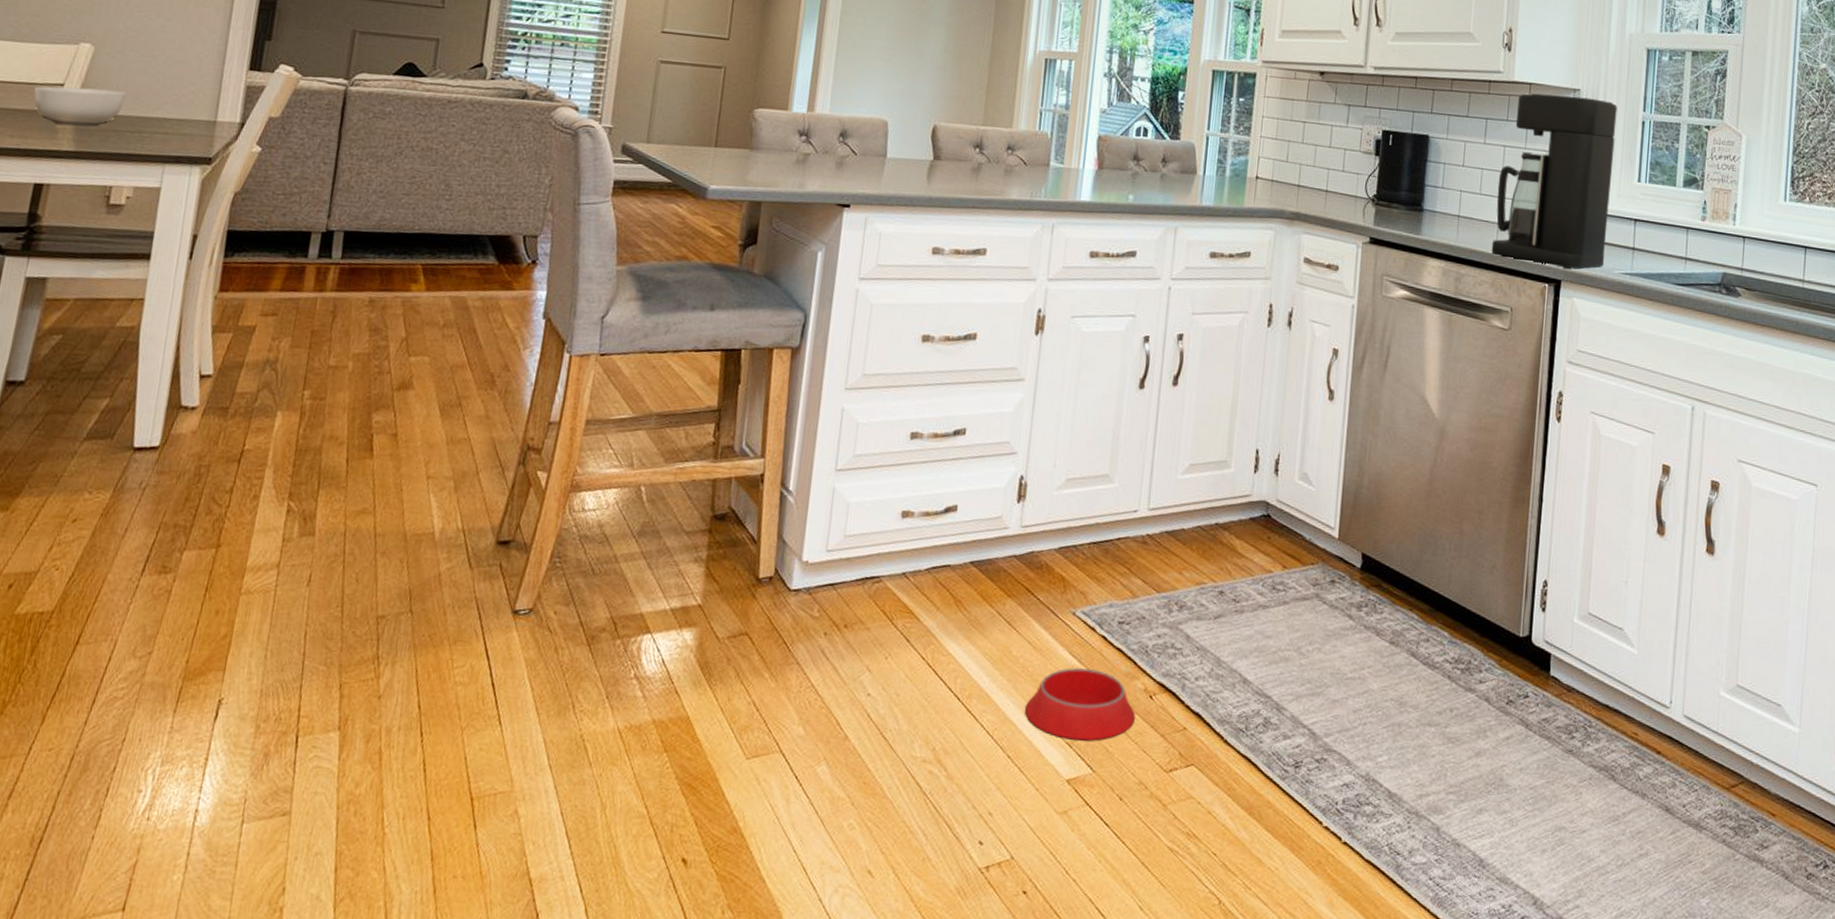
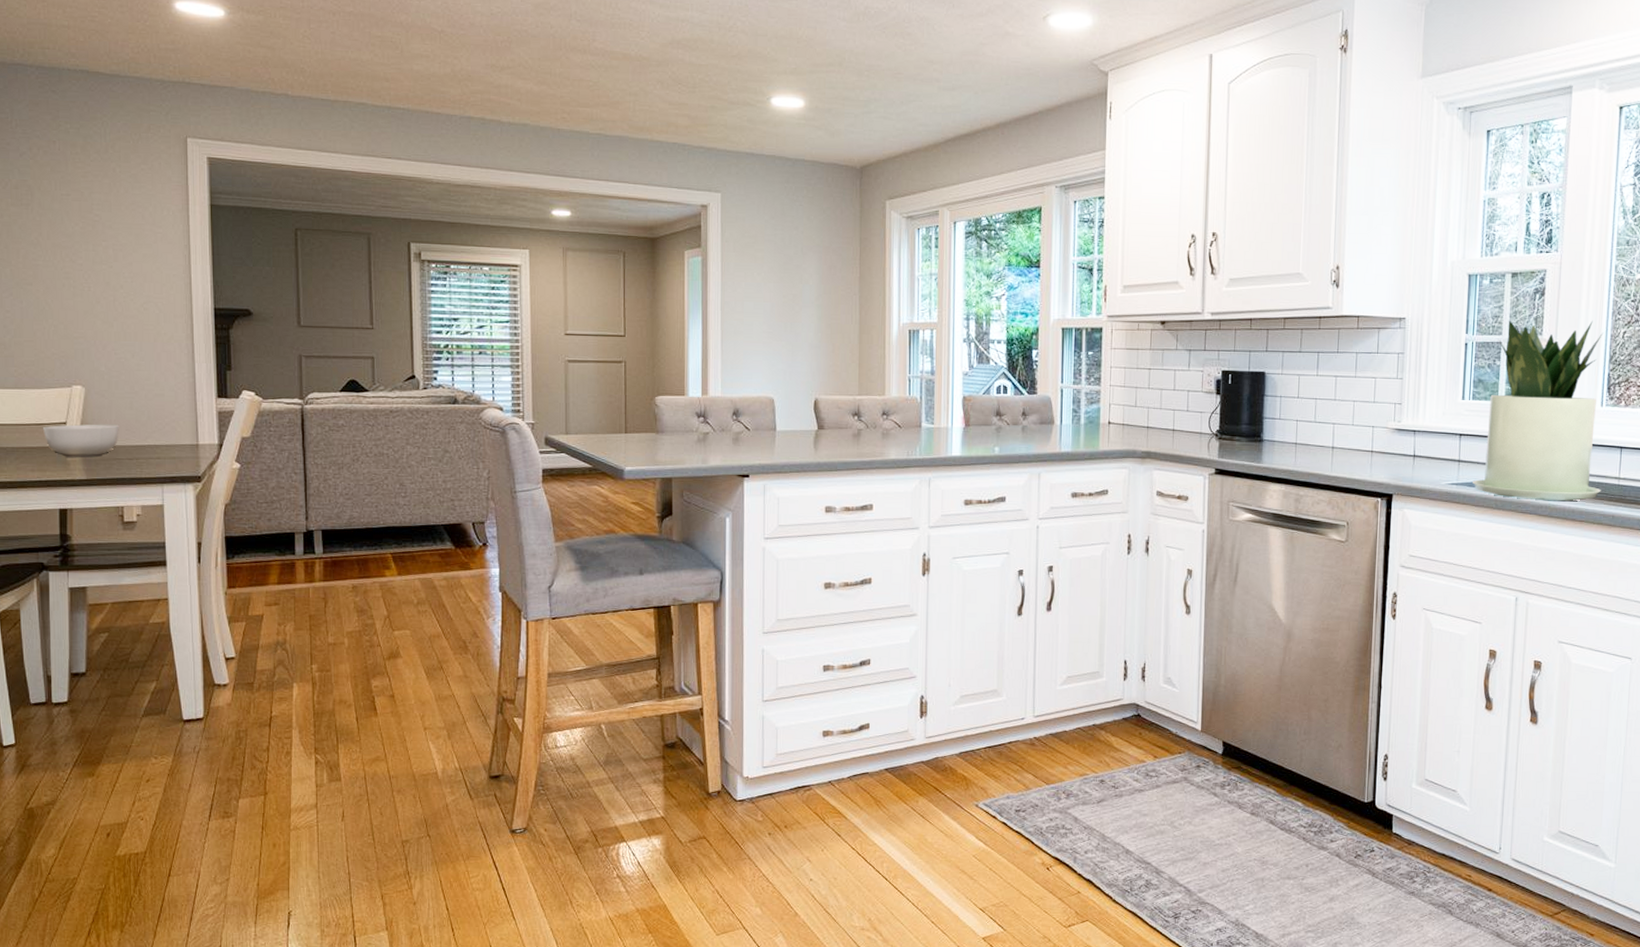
pet bowl: present [1025,668,1135,741] -> none [943,849,1036,906]
coffee maker: present [1491,93,1617,269] -> none [1327,325,1441,483]
planter: none [1647,102,1787,303] -> present [1473,320,1604,501]

